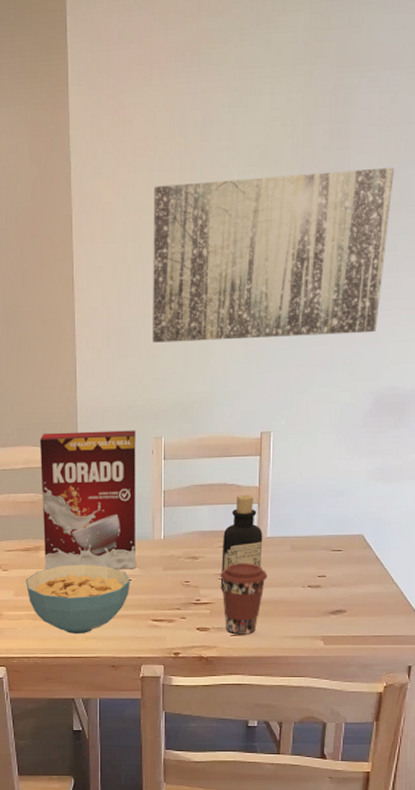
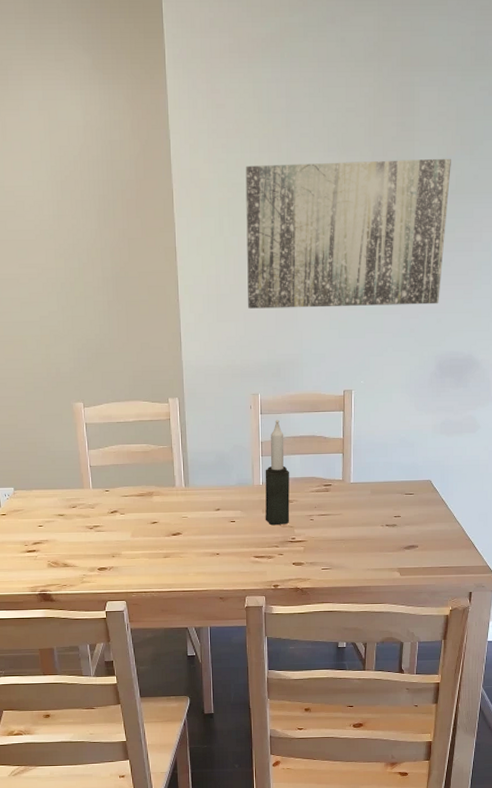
cereal bowl: present [25,564,130,635] -> none [141,507,234,571]
cereal box: present [39,430,136,569] -> none [149,387,238,513]
candle: none [167,466,195,584] -> present [265,420,290,525]
coffee cup: present [220,563,268,635] -> none [312,505,352,568]
bottle: present [221,495,263,591] -> none [312,446,347,530]

